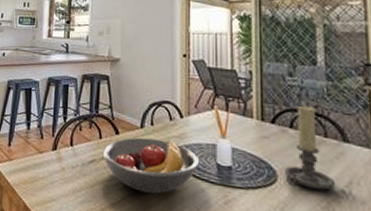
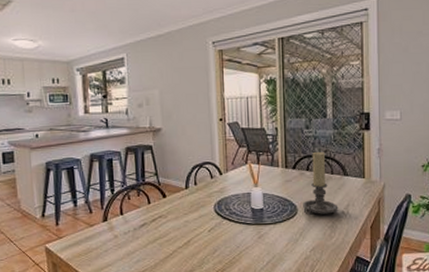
fruit bowl: present [102,137,199,194] -> none [152,194,237,242]

